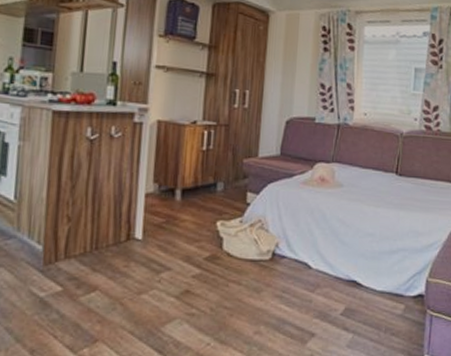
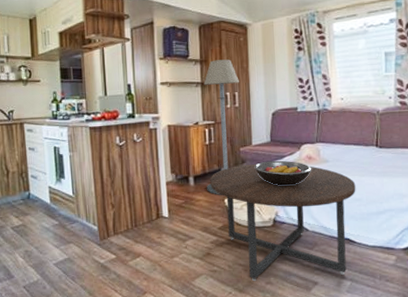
floor lamp: none [196,47,253,216] -> present [203,59,239,195]
coffee table: none [201,180,370,330] -> present [210,164,356,282]
fruit bowl: none [257,178,323,211] -> present [254,160,311,186]

